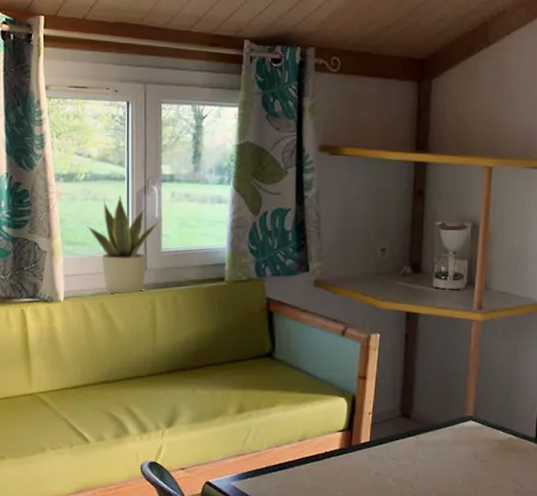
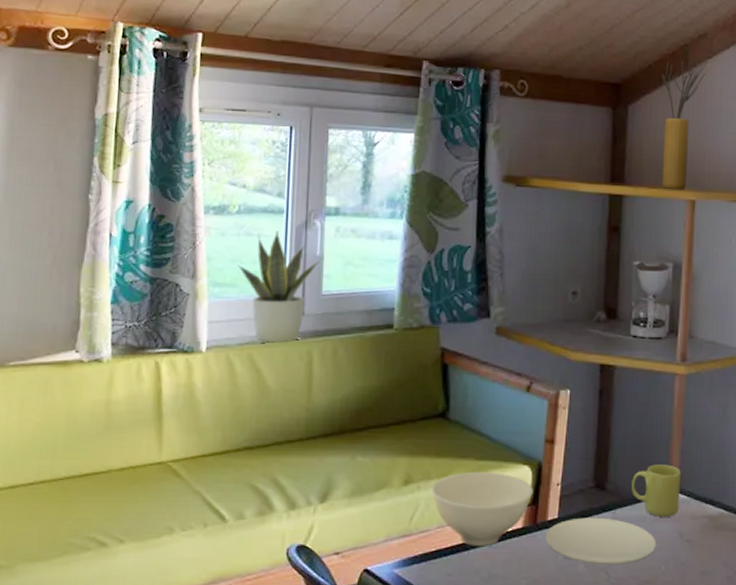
bowl: none [261,403,349,465] -> present [431,473,534,547]
plate: none [359,441,454,480] -> present [545,517,656,565]
cup: none [433,397,476,441] -> present [632,464,681,517]
vase: none [462,37,506,158] -> present [661,60,707,191]

